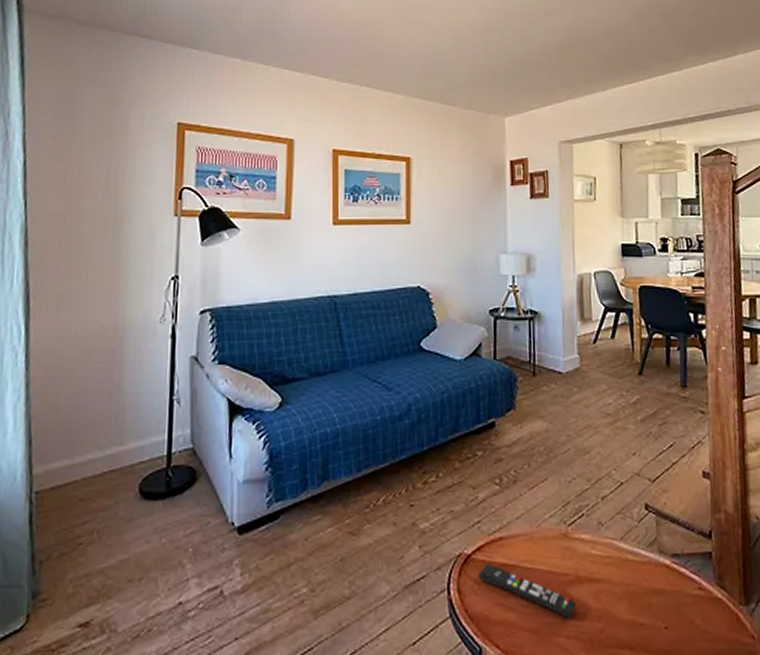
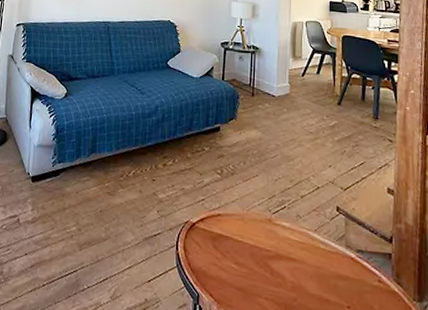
remote control: present [479,564,576,619] -> none [200,232,275,285]

